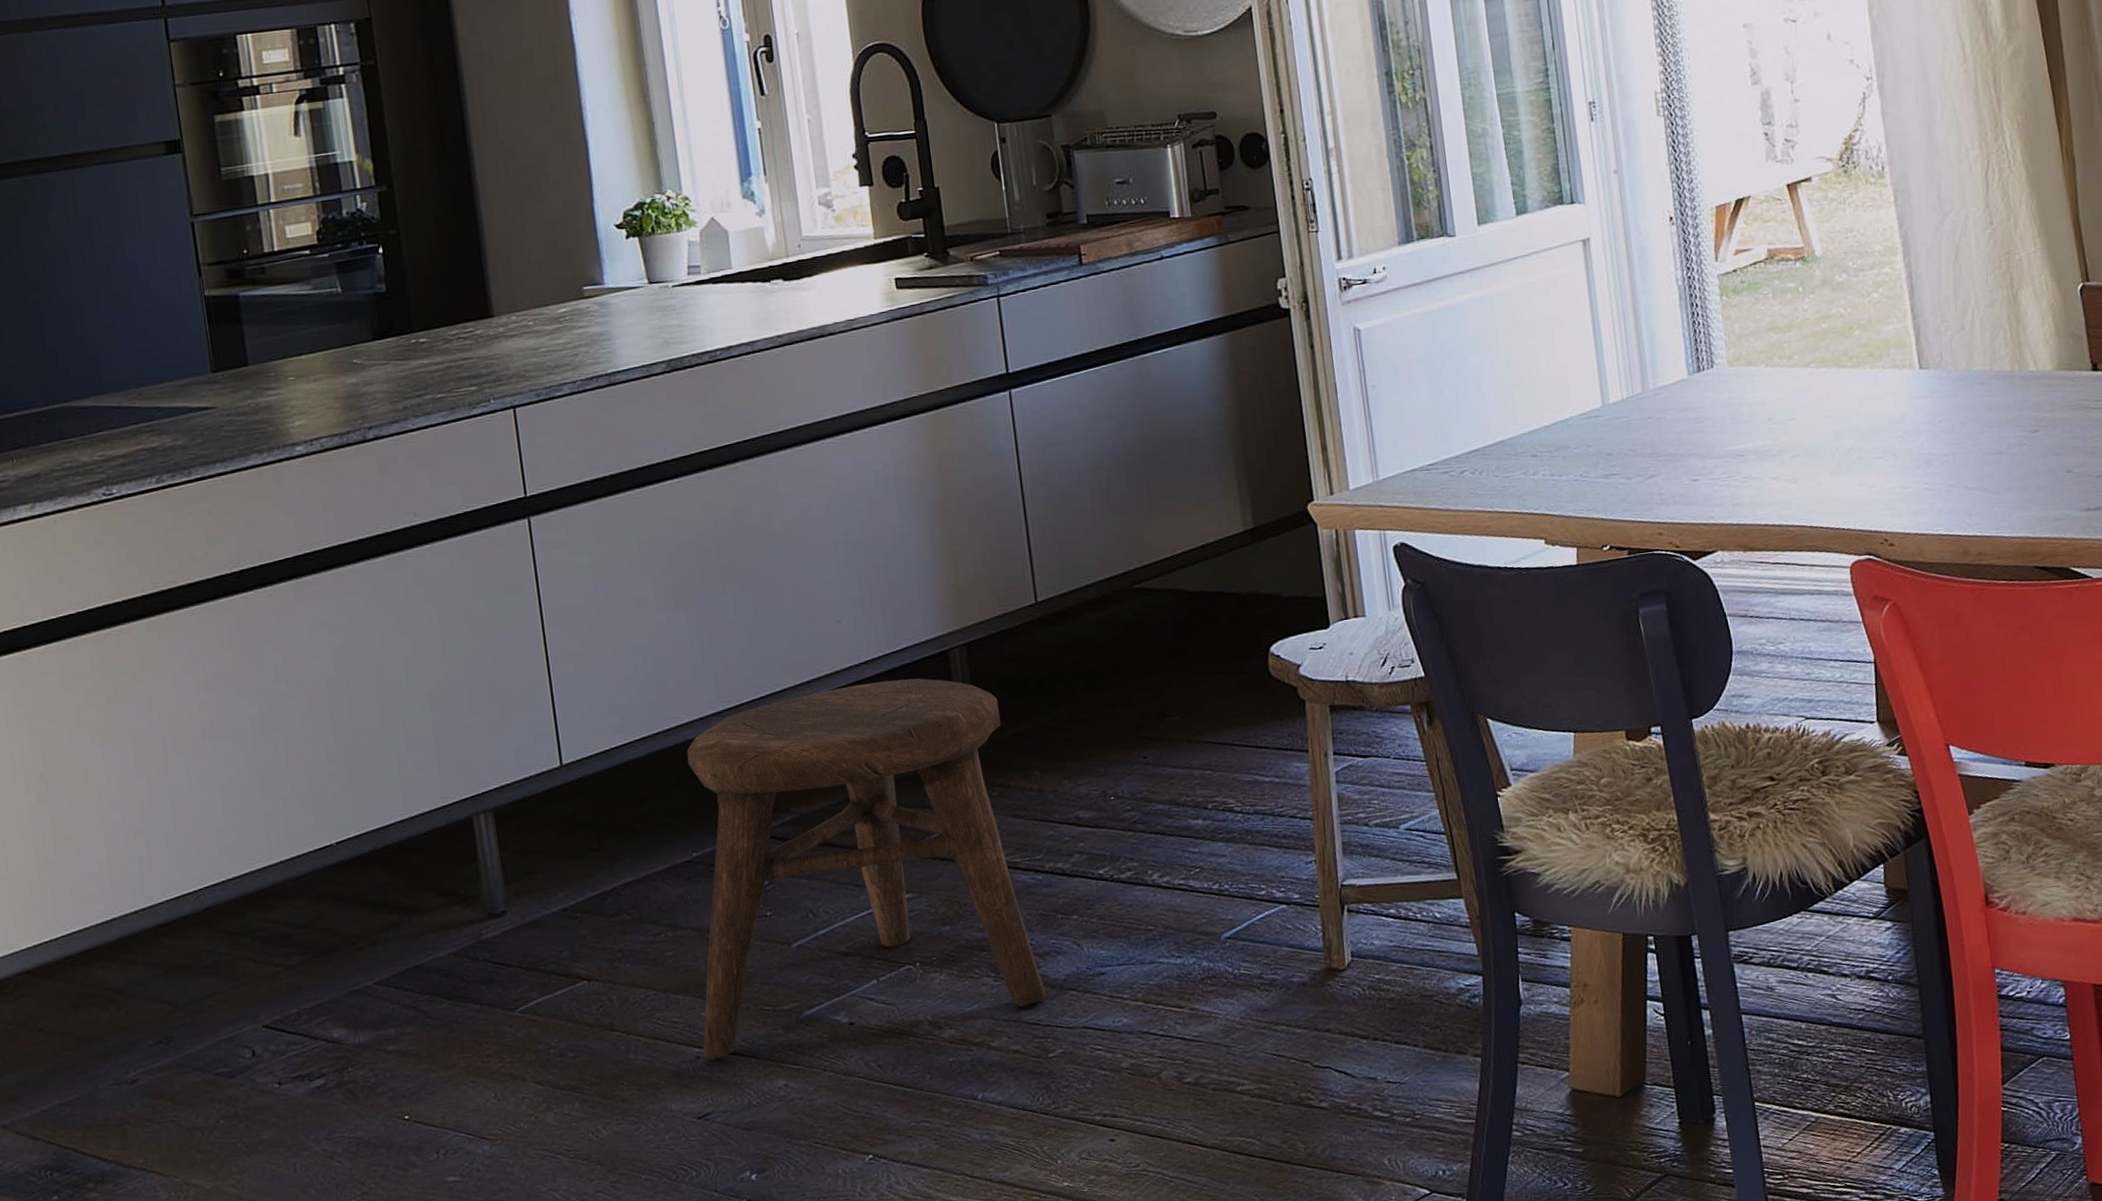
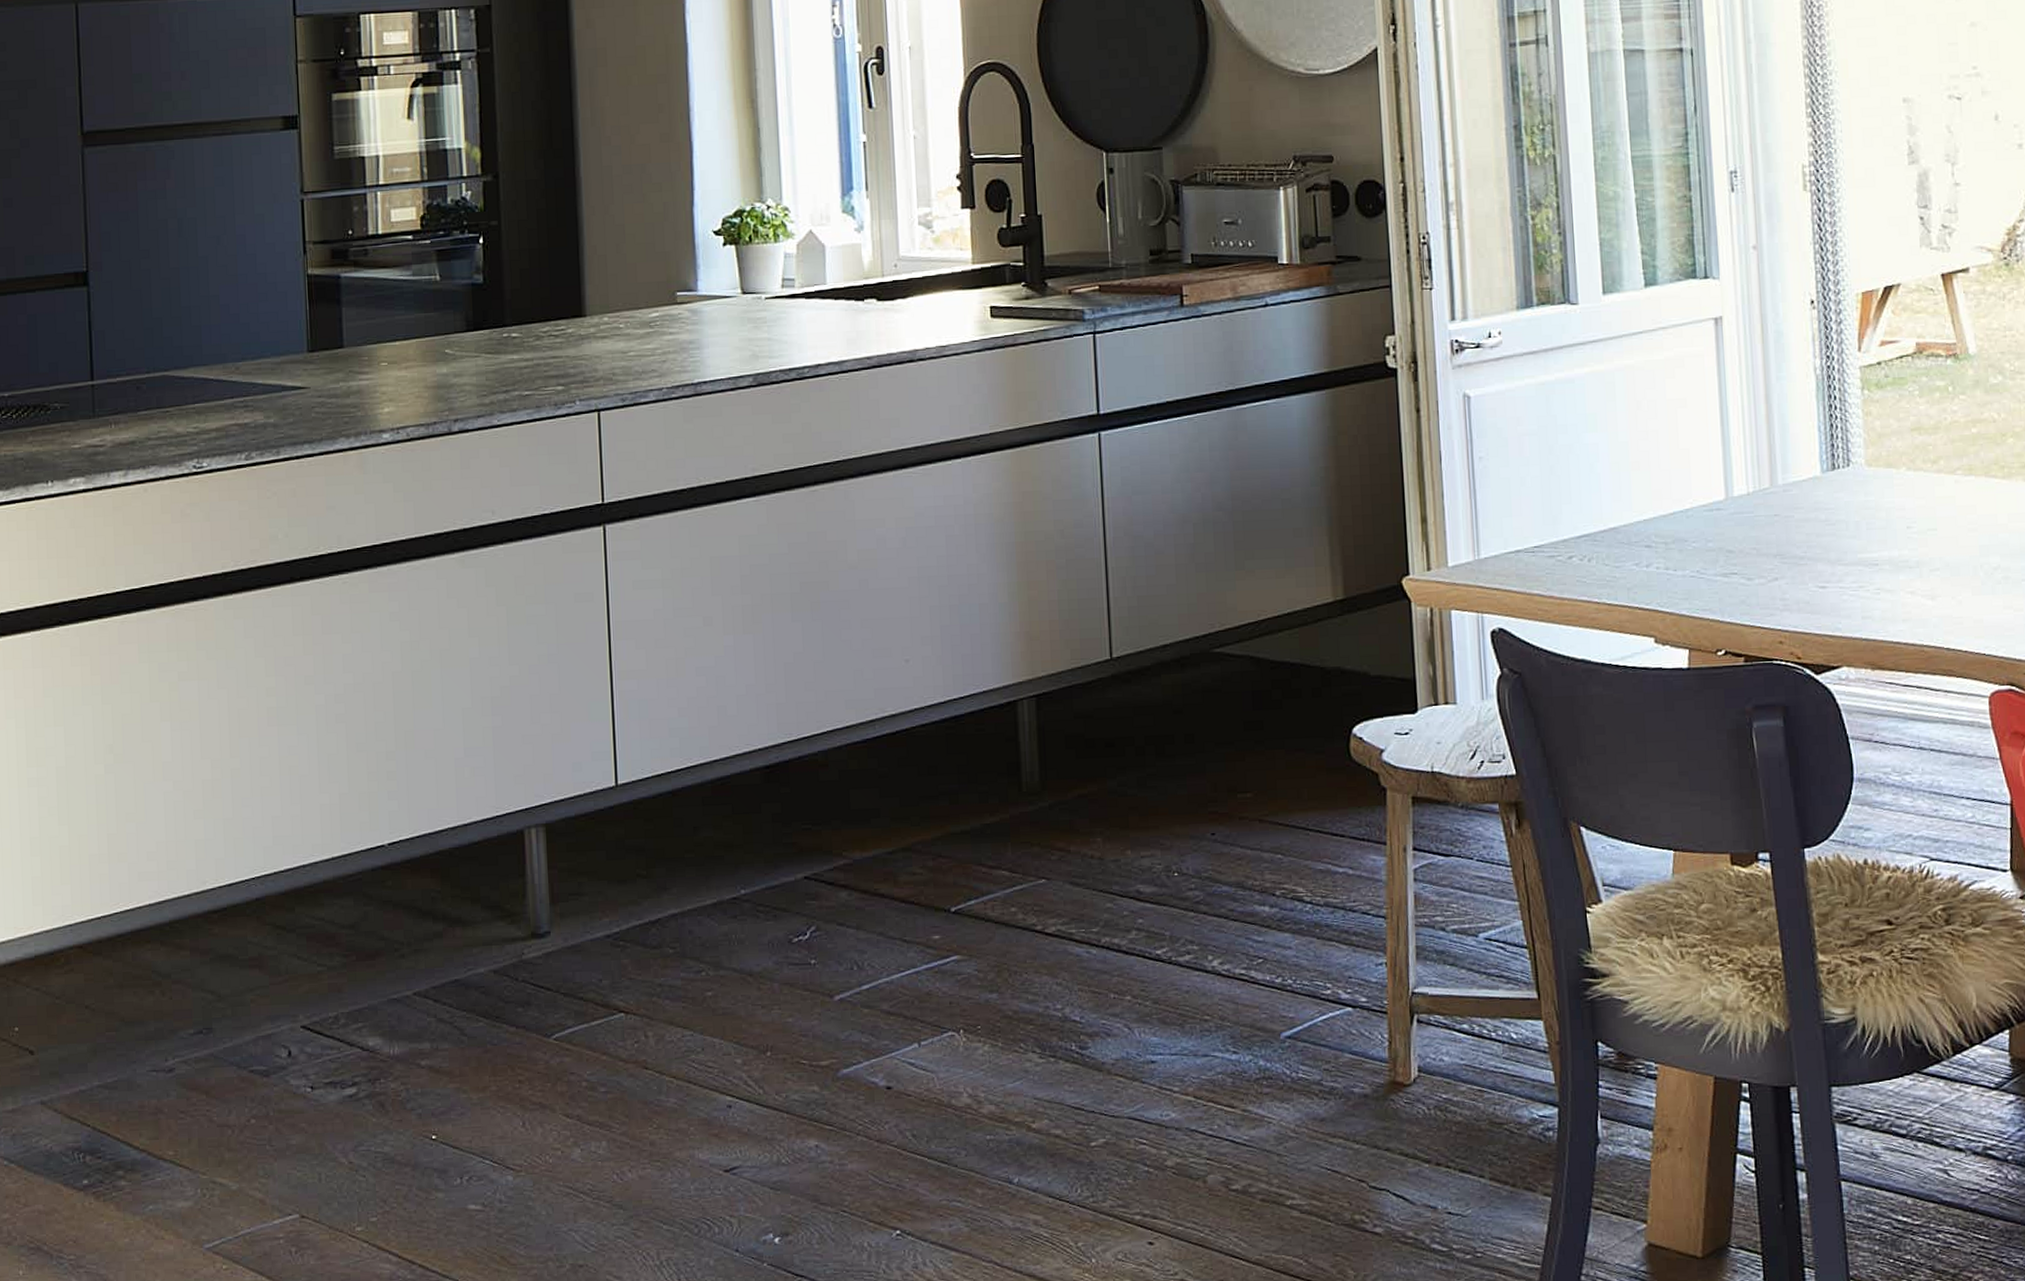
stool: present [686,678,1046,1059] -> none [735,727,1093,1109]

